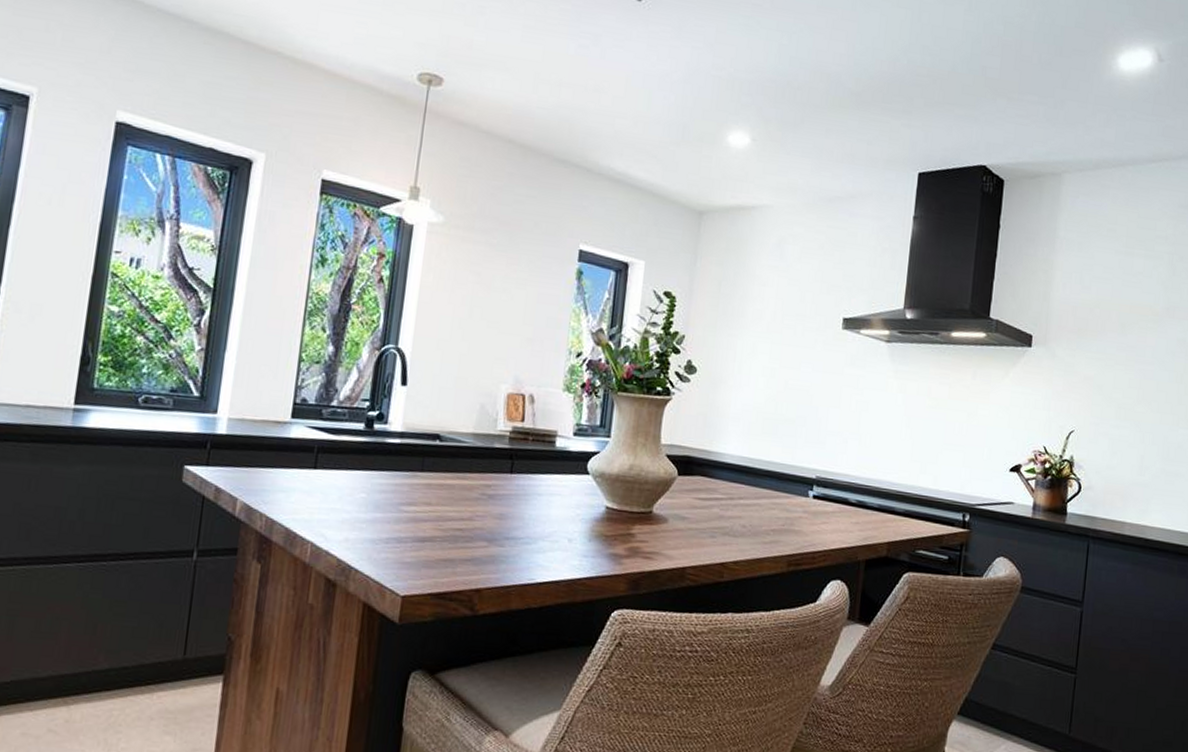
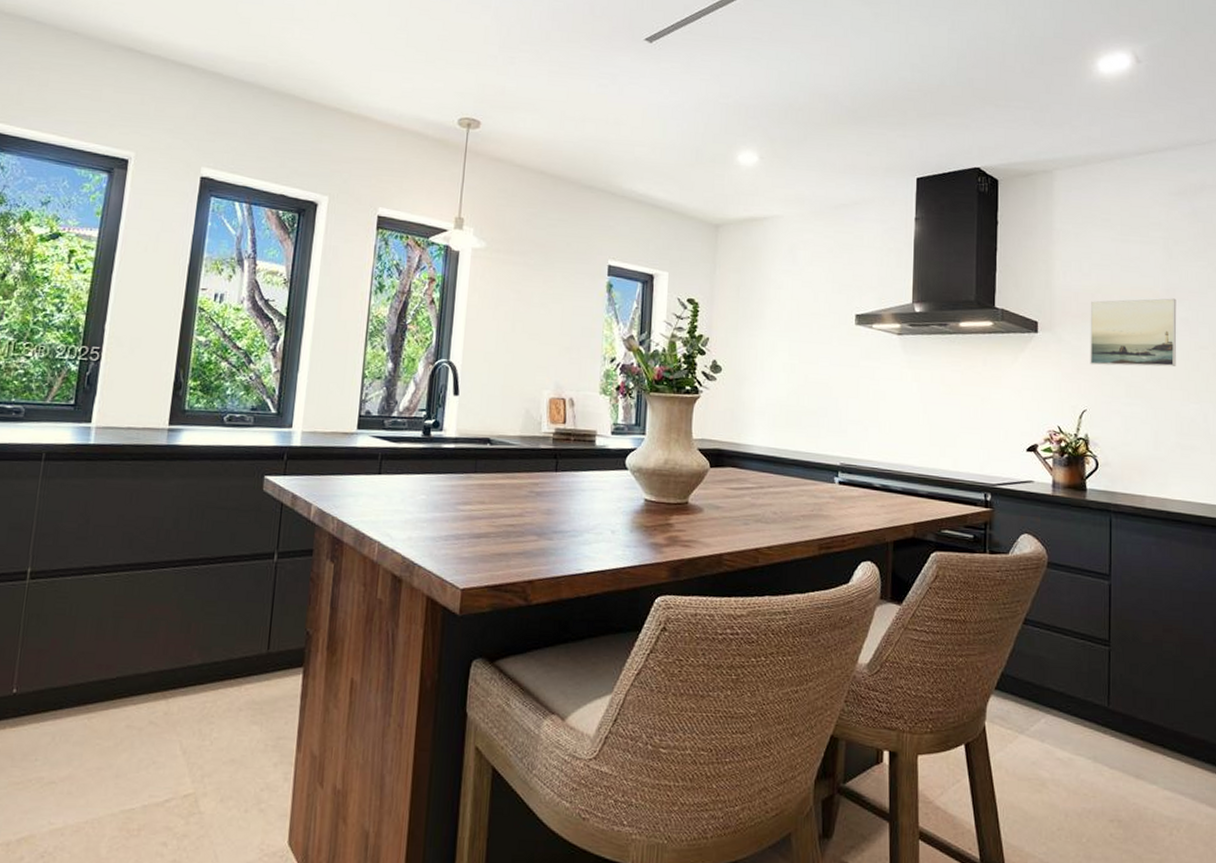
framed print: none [1082,316,1176,390] -> present [1090,298,1177,367]

